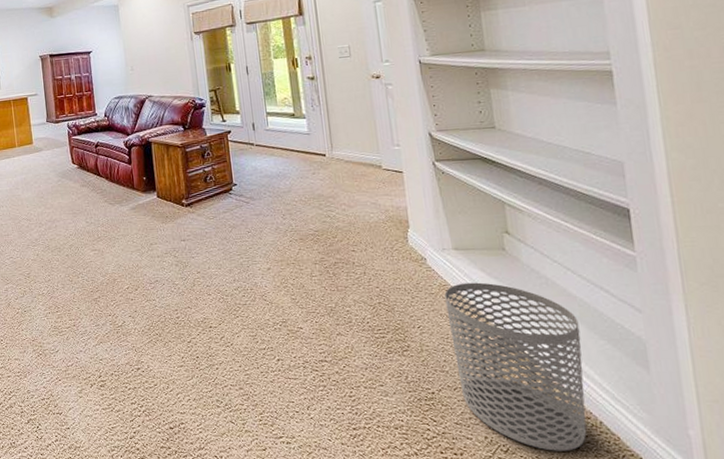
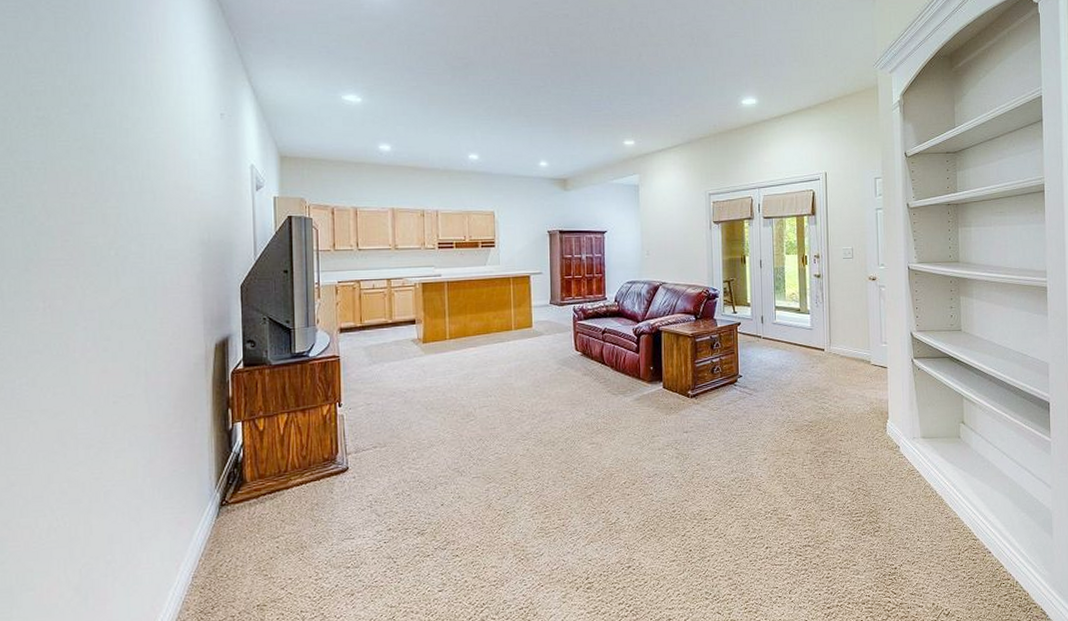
waste bin: present [444,282,587,451] -> none [911,467,1009,610]

